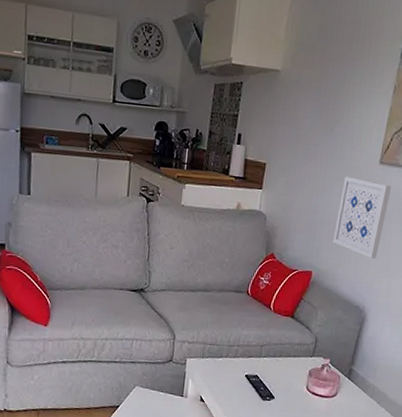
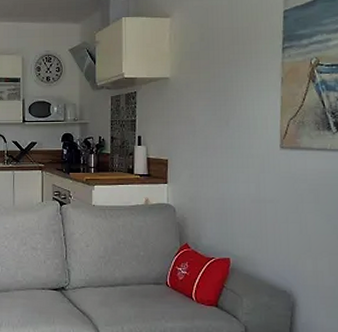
wall art: present [333,176,392,259] -> none [246,164,298,242]

